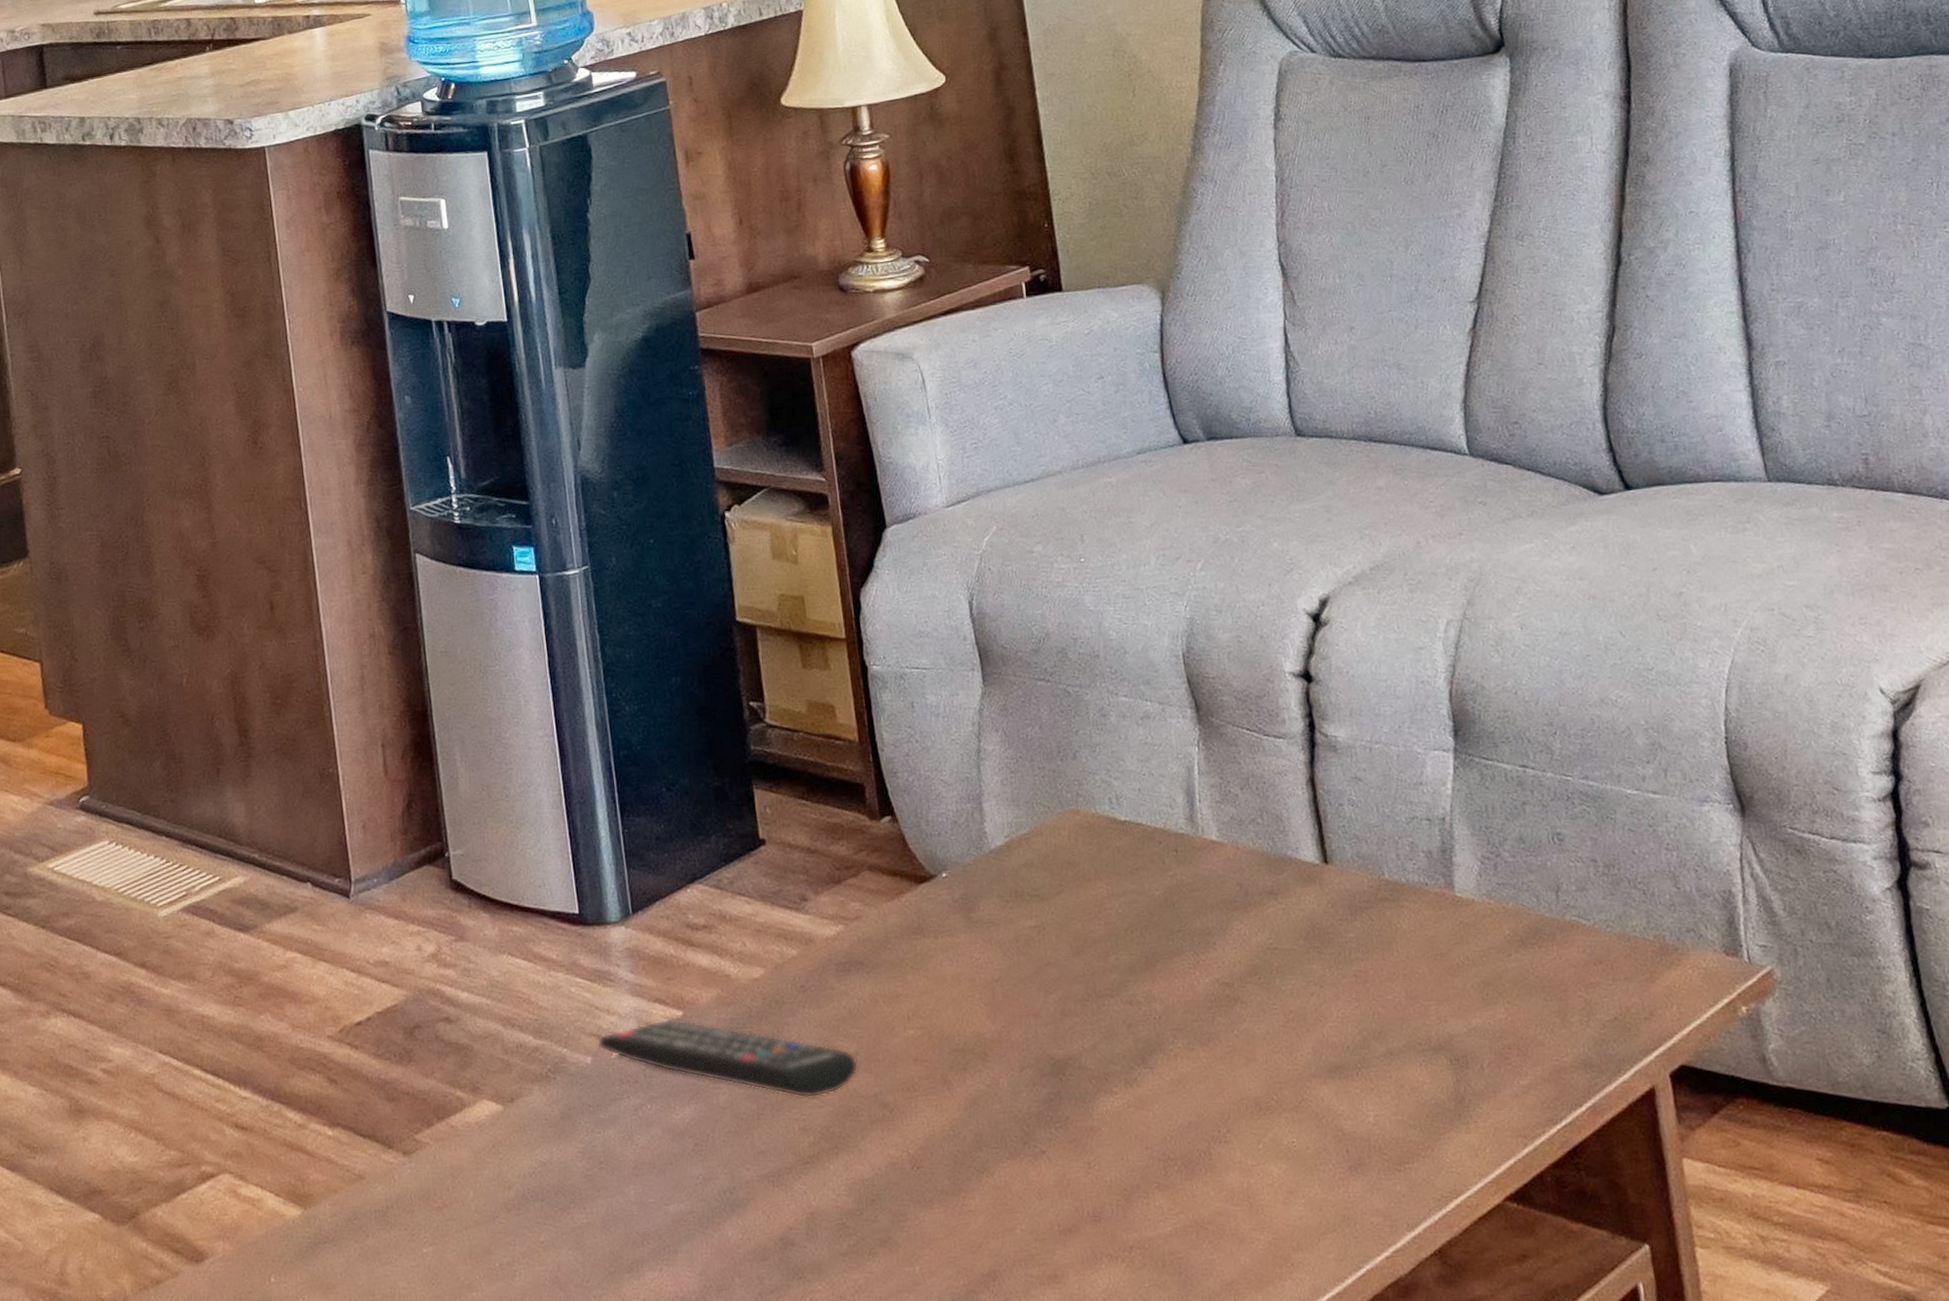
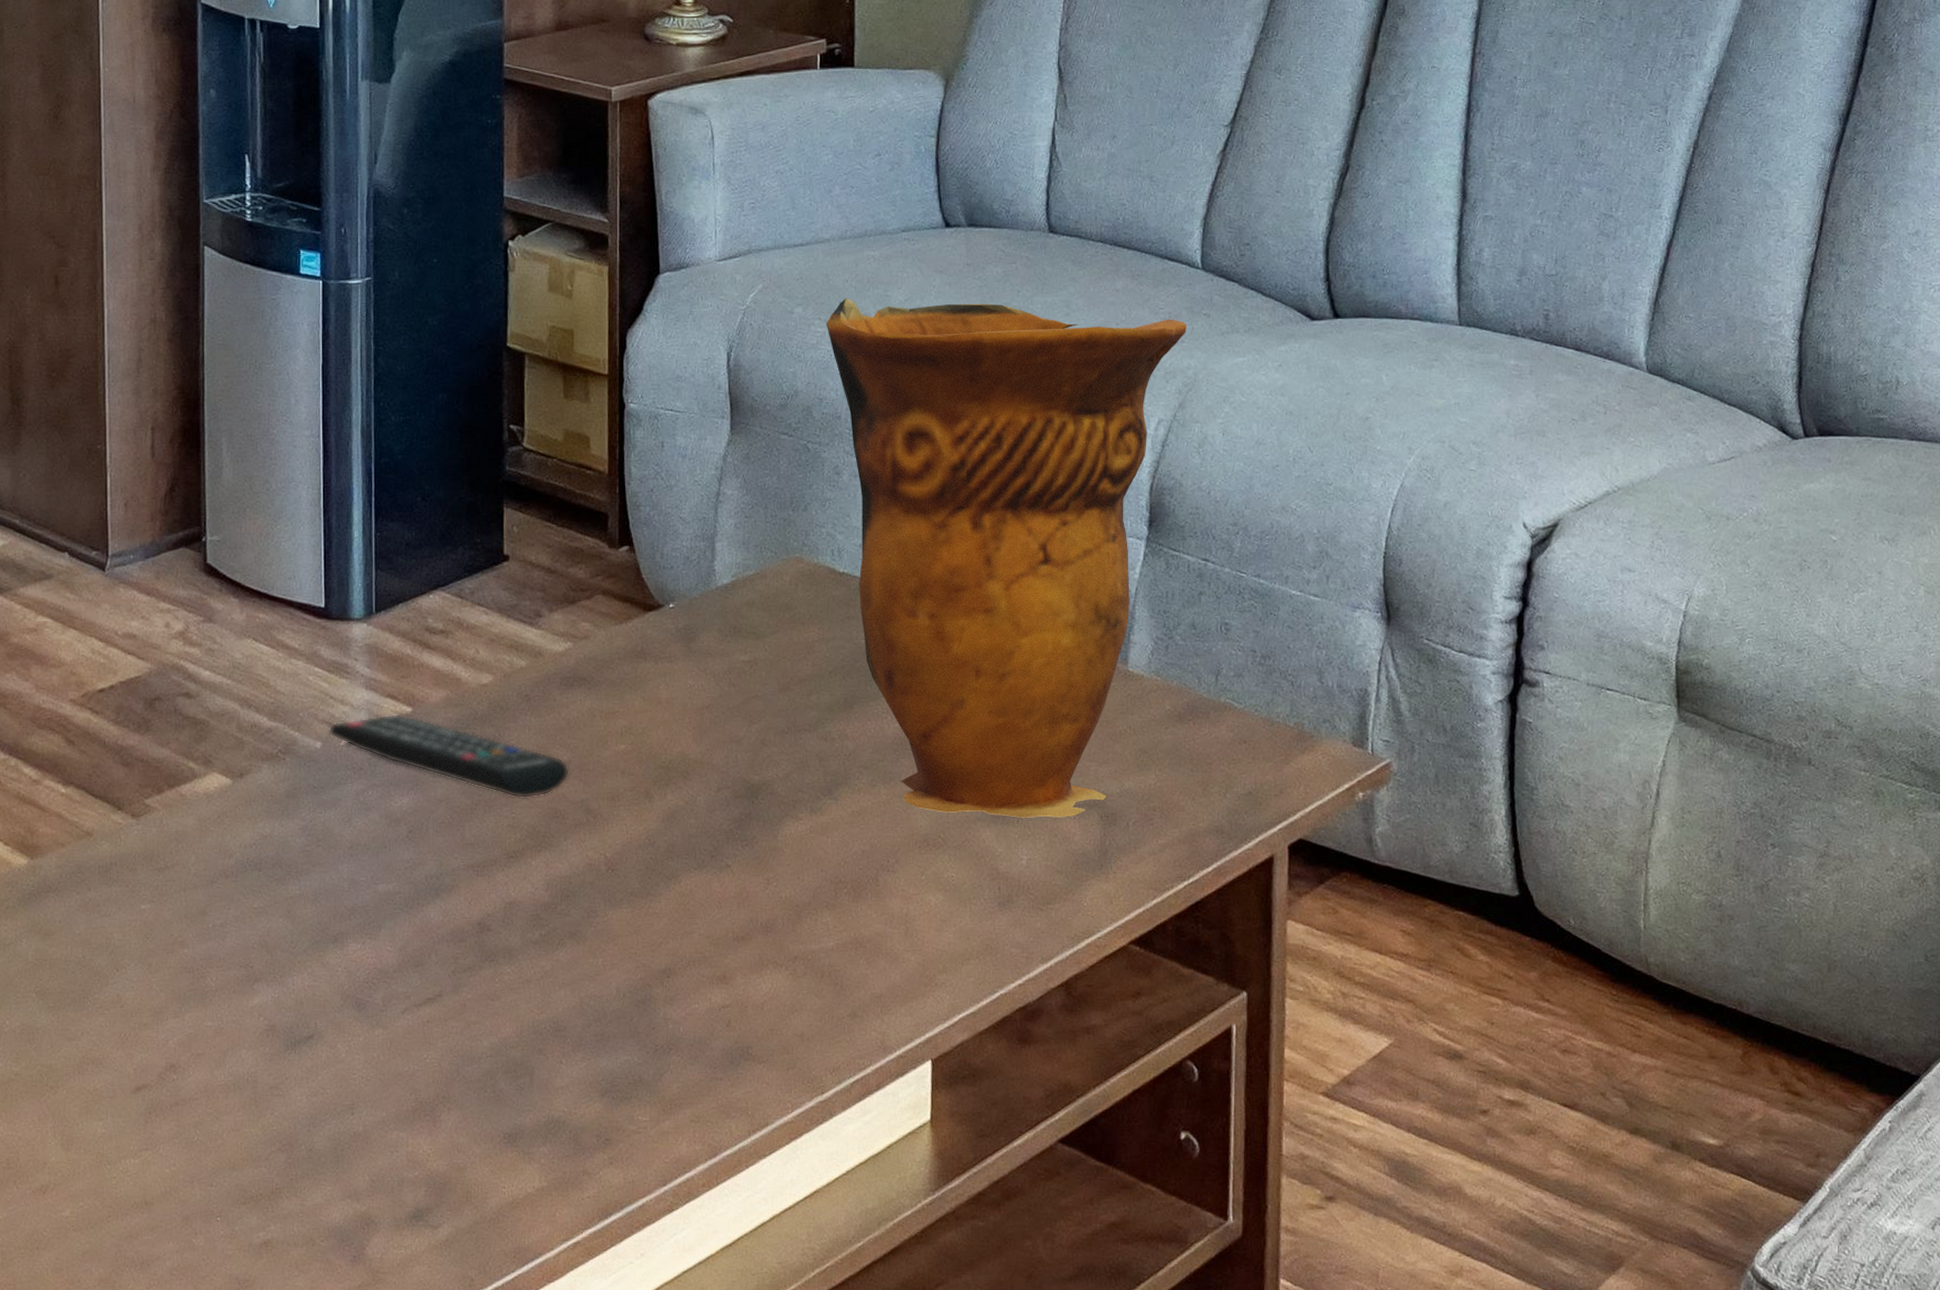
decorative vase: none [1069,511,1463,1072] -> present [826,298,1187,818]

